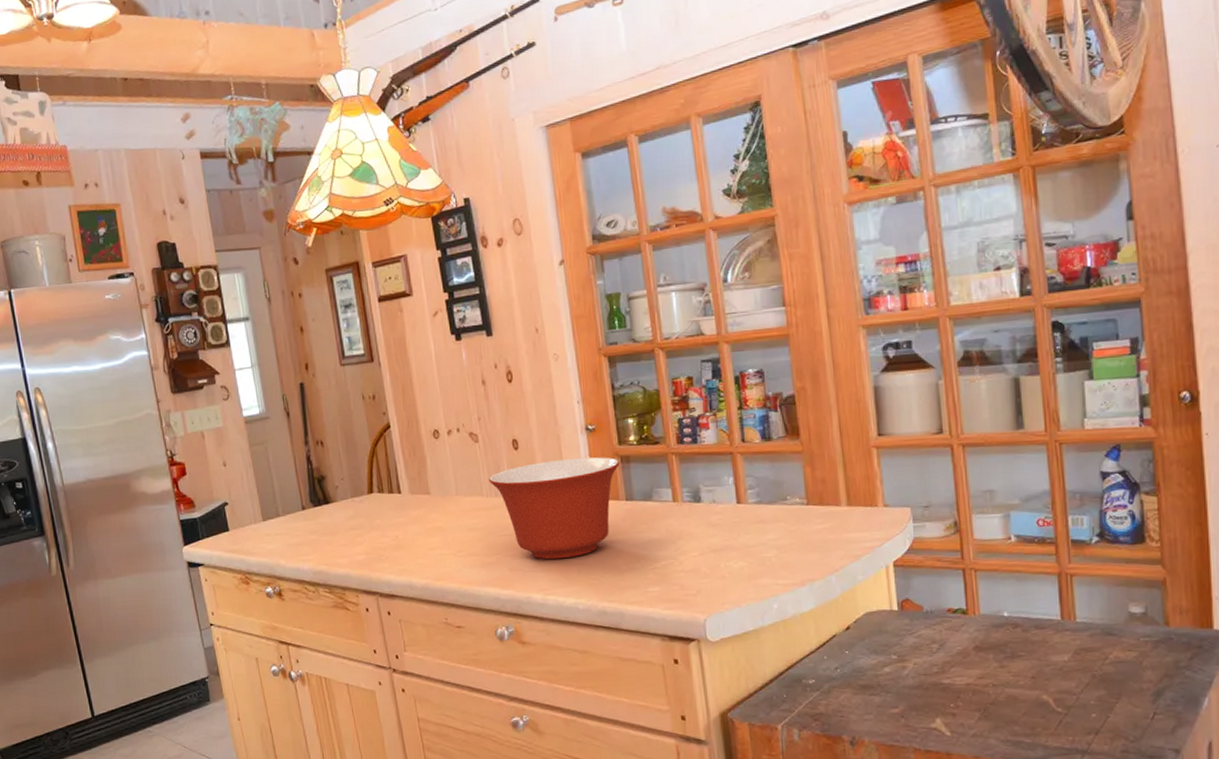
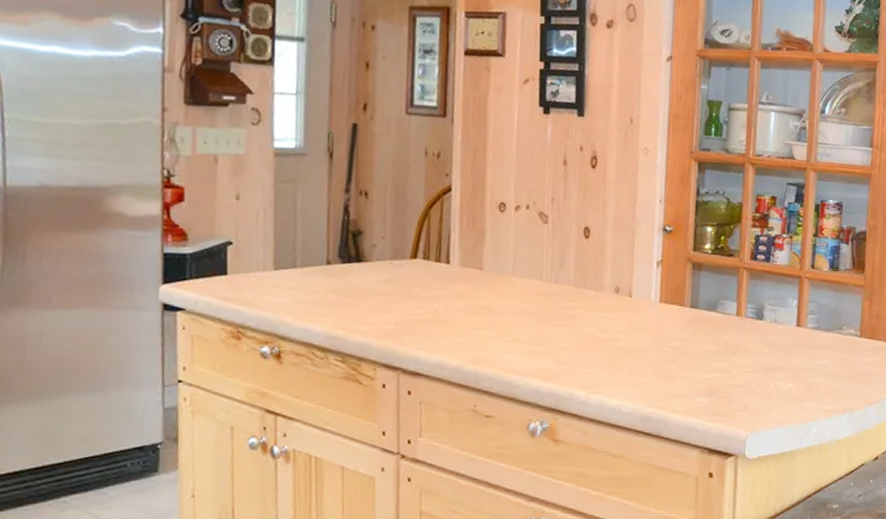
mixing bowl: present [488,457,621,560] -> none [550,255,692,358]

